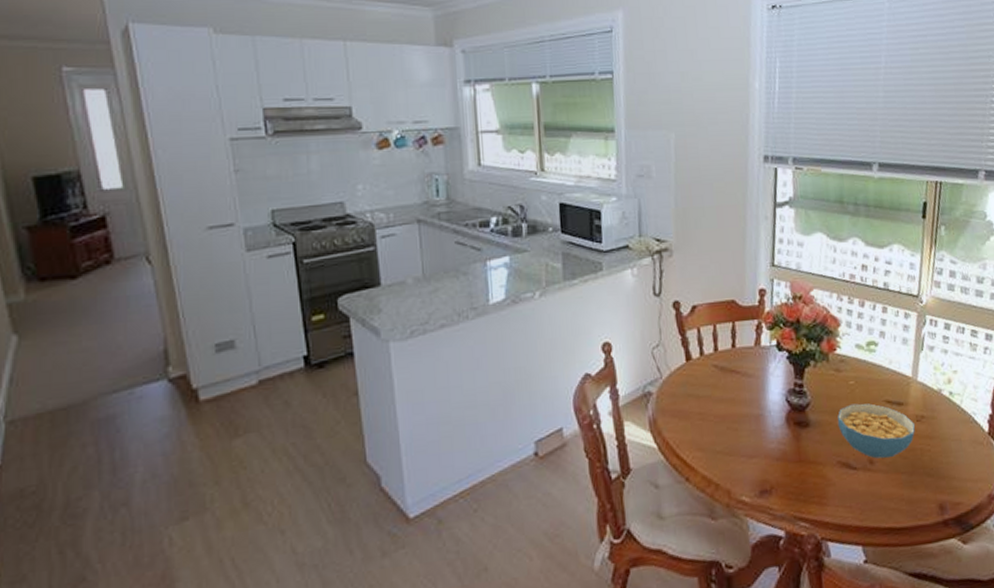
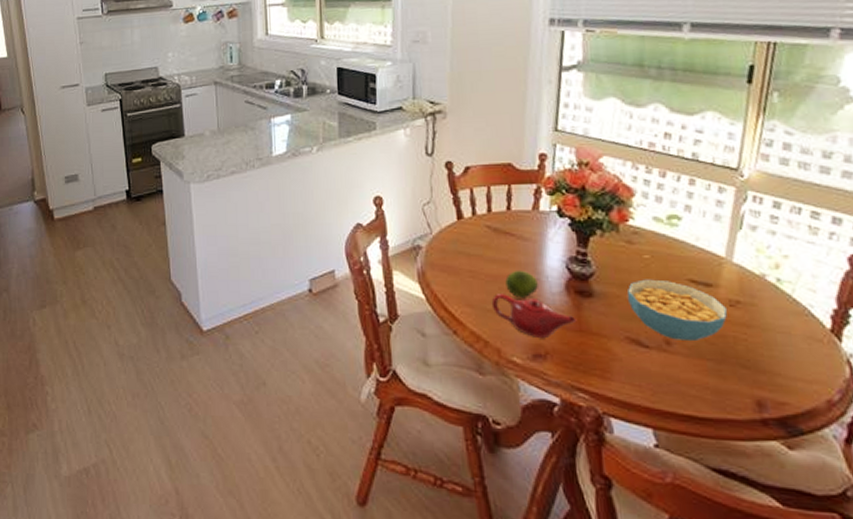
teapot: none [720,433,797,474] -> present [491,294,577,339]
fruit: none [733,407,762,435] -> present [505,270,538,297]

